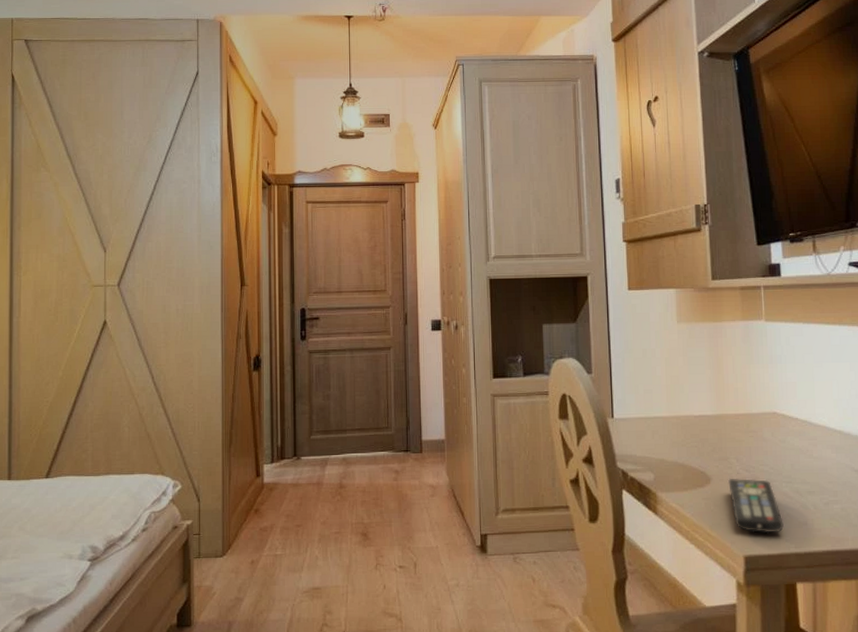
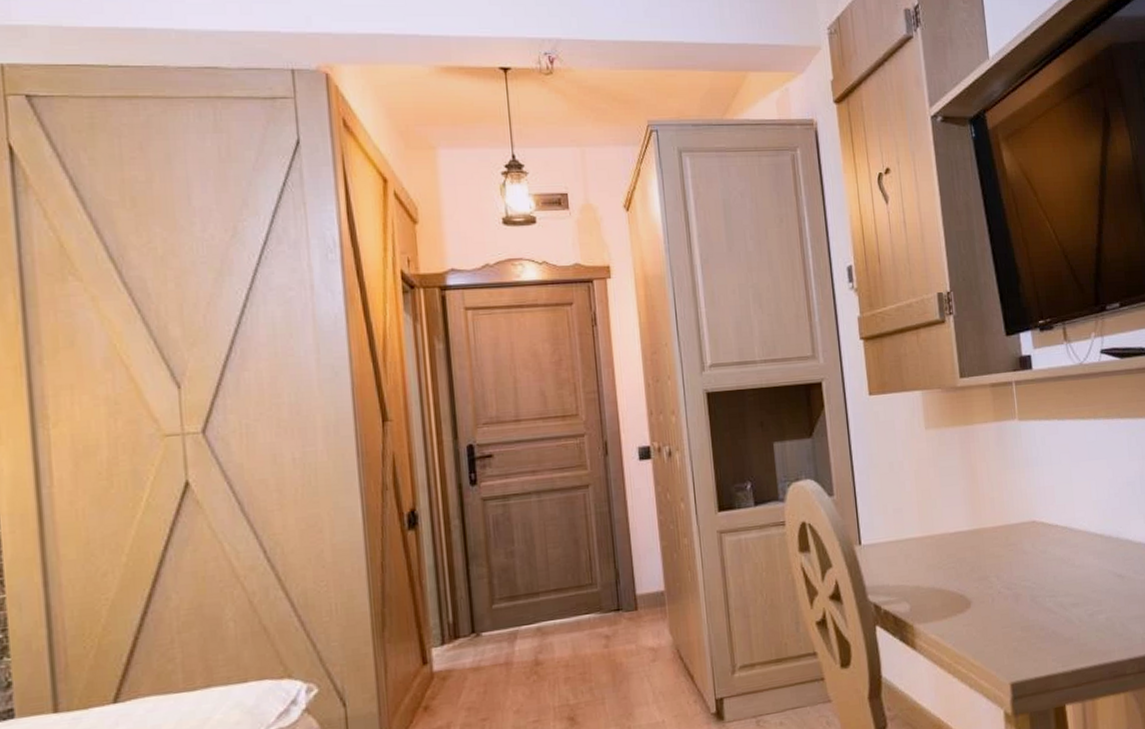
remote control: present [728,478,784,533] -> none [989,597,1049,656]

